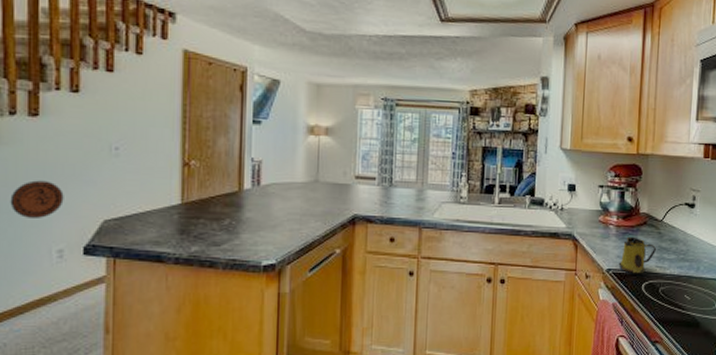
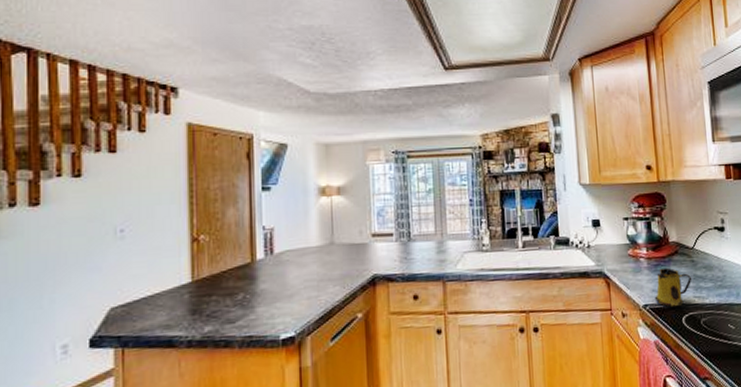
decorative plate: present [10,180,64,218] -> none [10,272,68,314]

